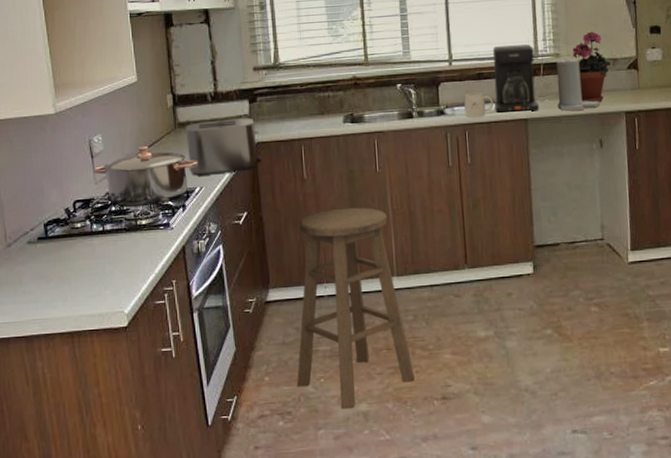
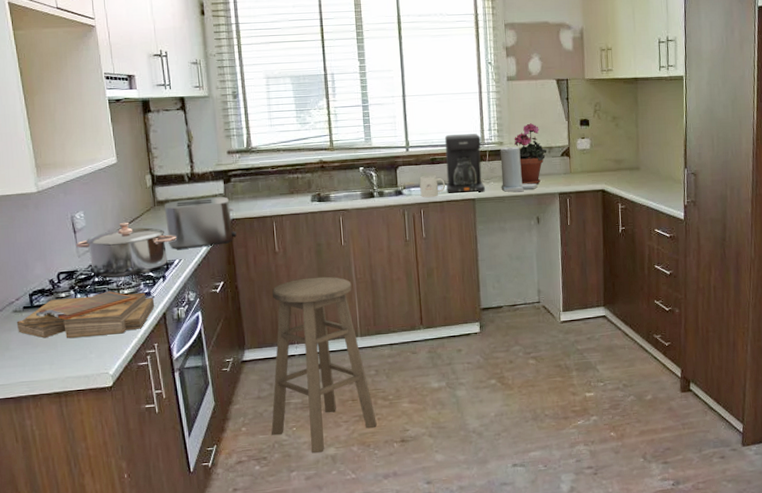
clipboard: none [30,221,174,273] -> present [16,291,155,339]

